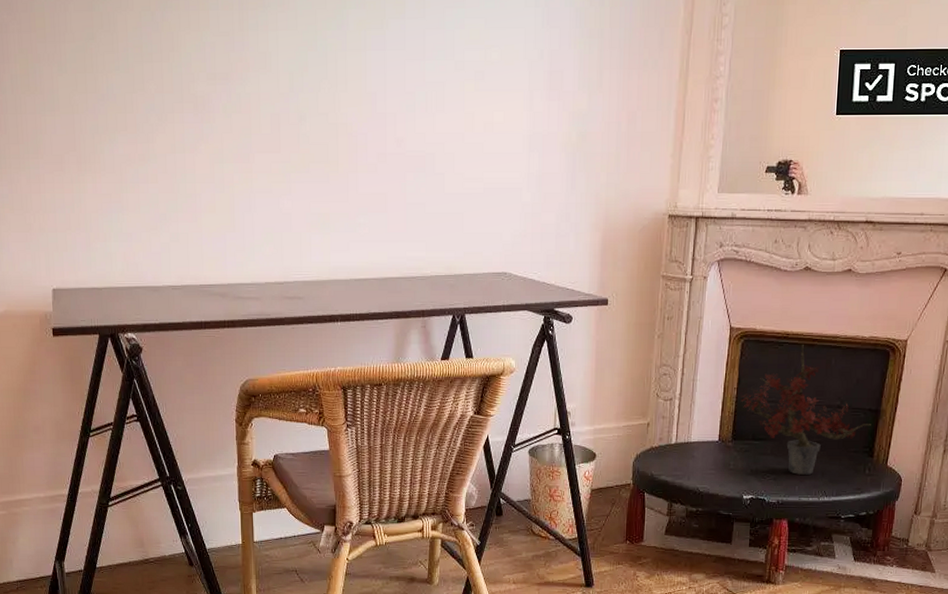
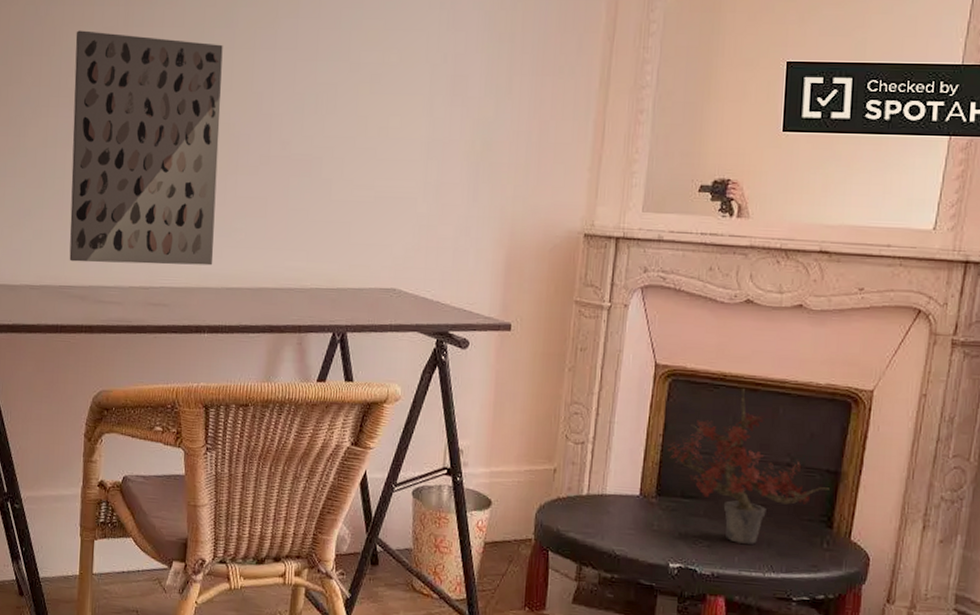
wall art: none [193,35,341,262] -> present [69,30,223,266]

